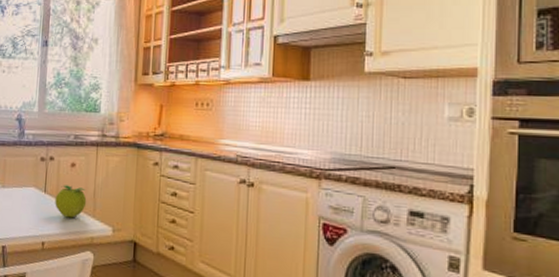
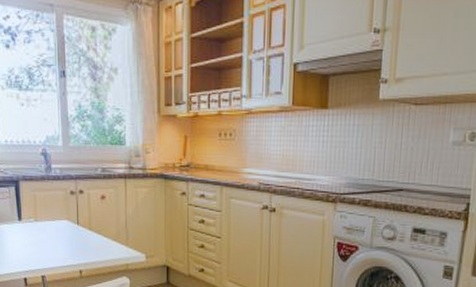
fruit: present [55,185,87,218] -> none [88,216,119,247]

